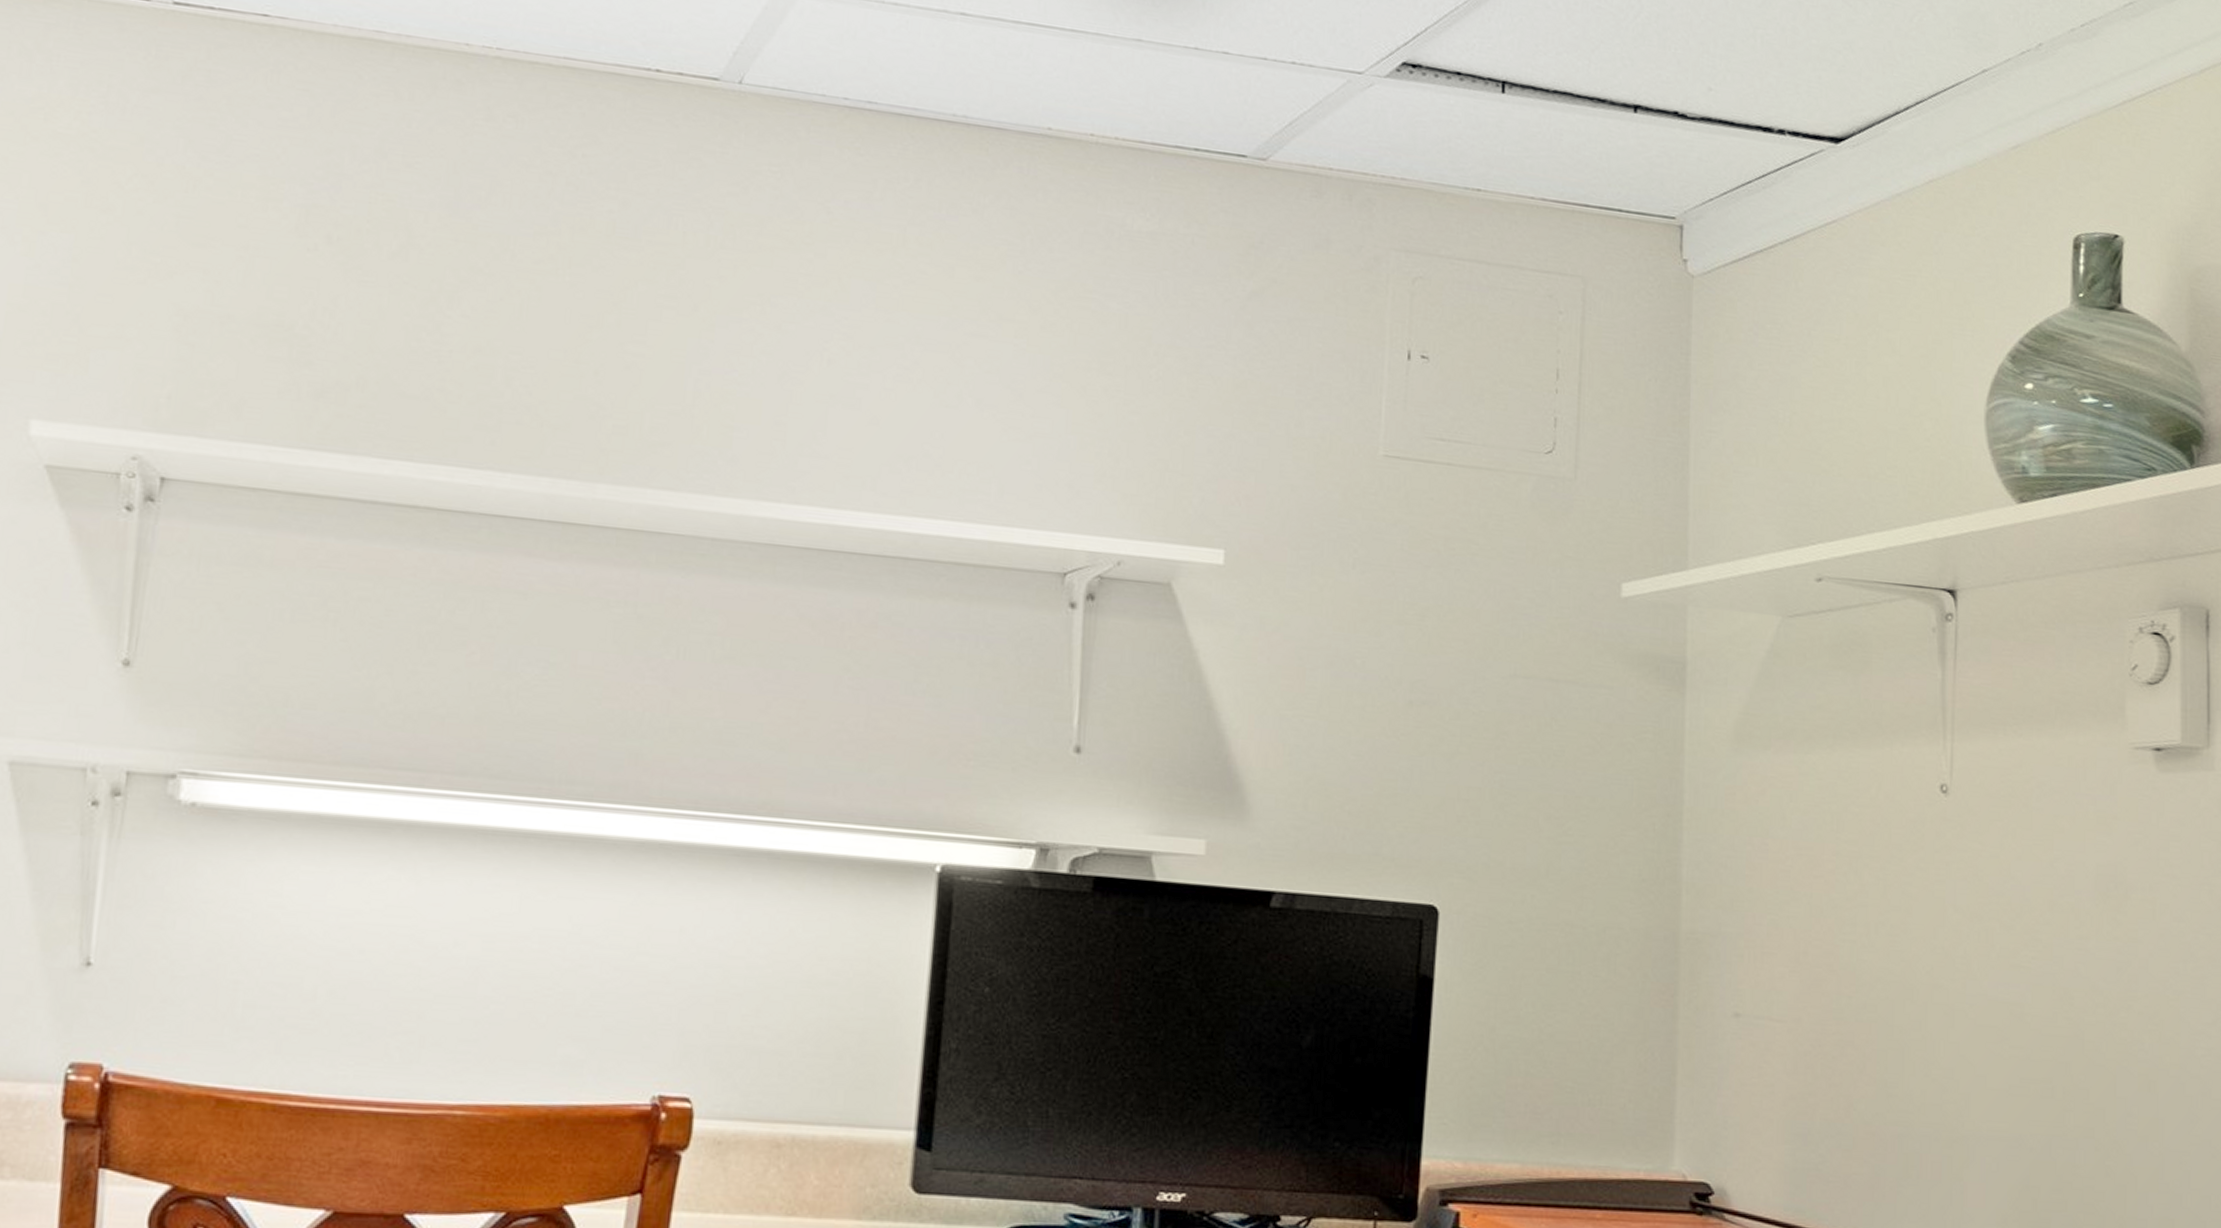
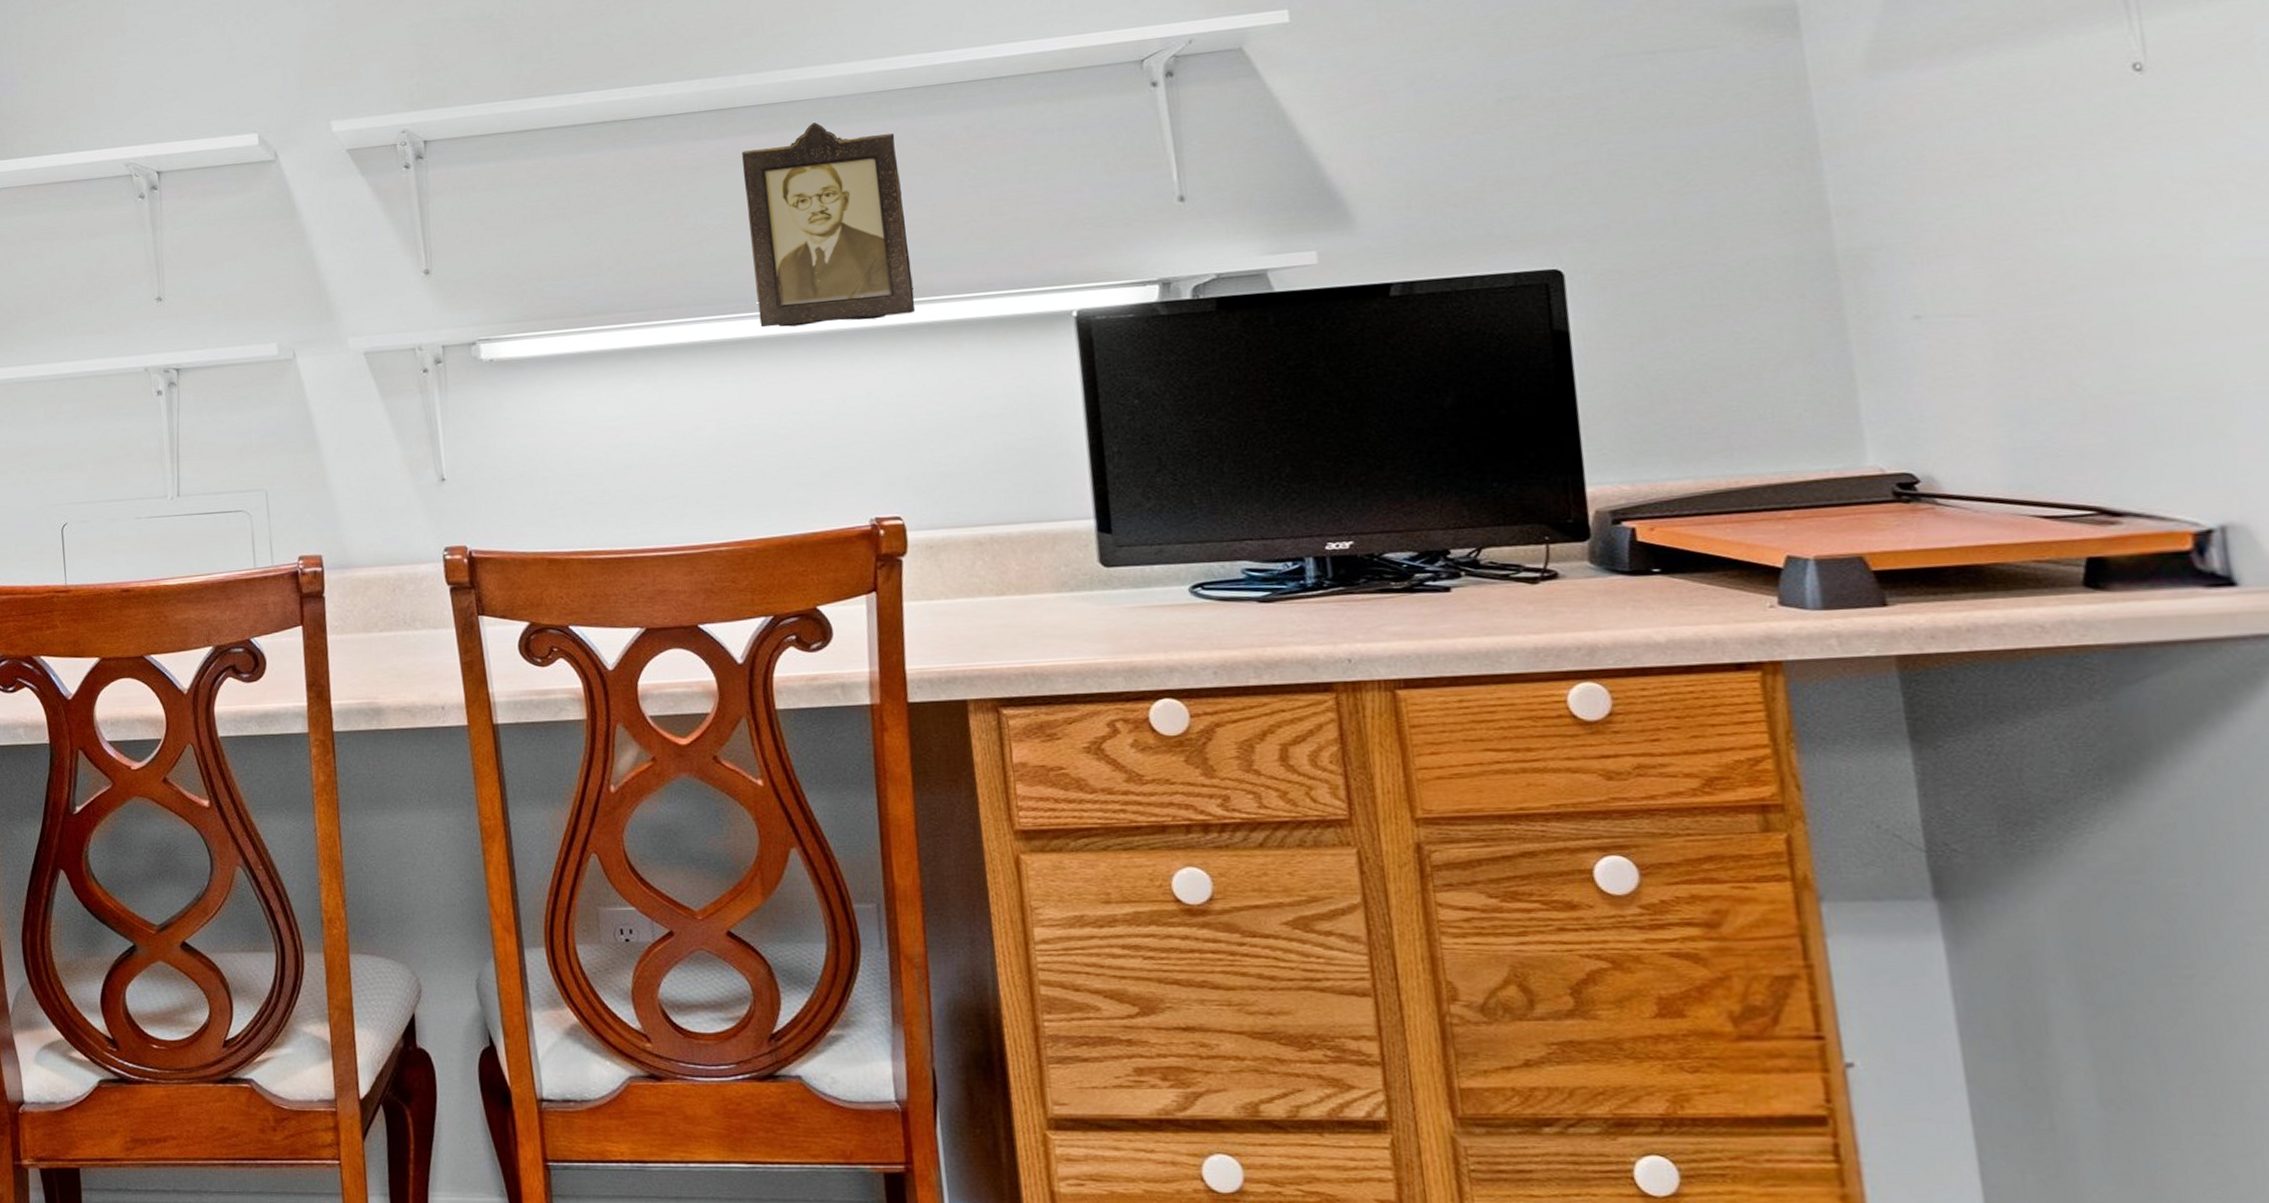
photo frame: none [563,566,774,835] -> present [742,122,916,328]

